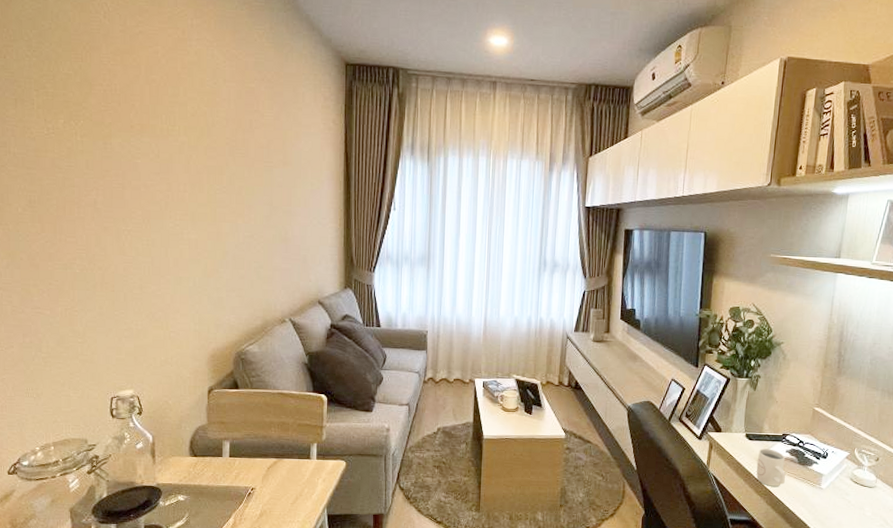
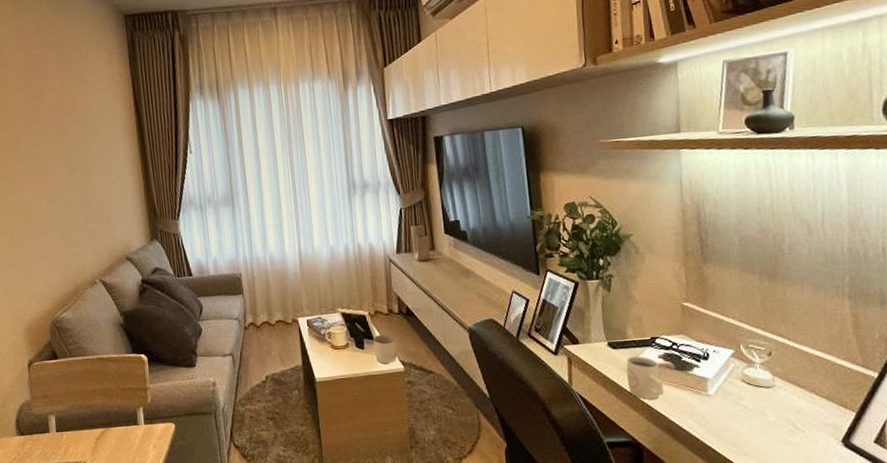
mug: none [541,402,562,430] -> present [373,334,397,364]

